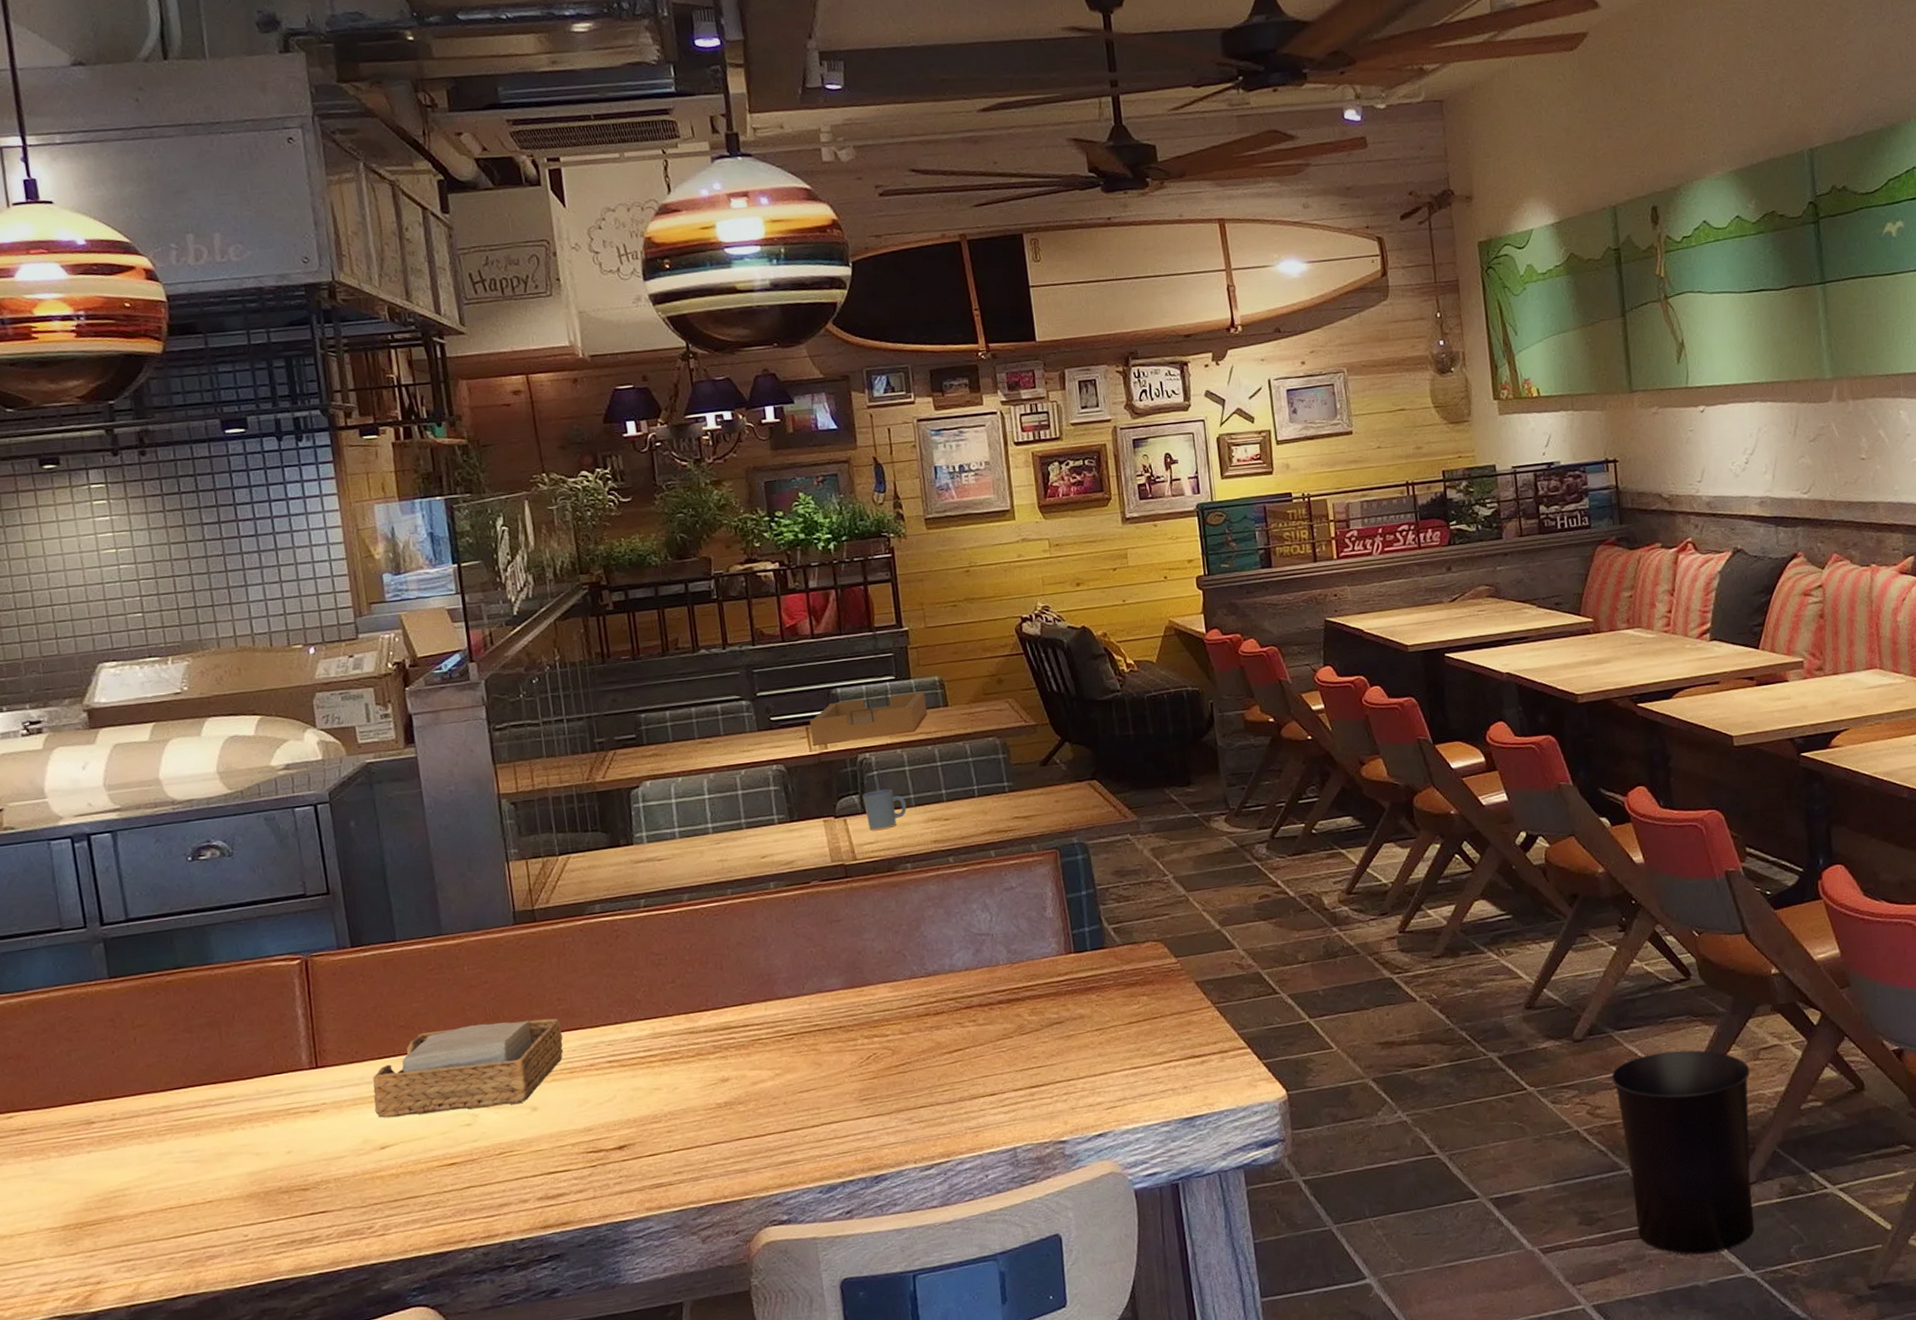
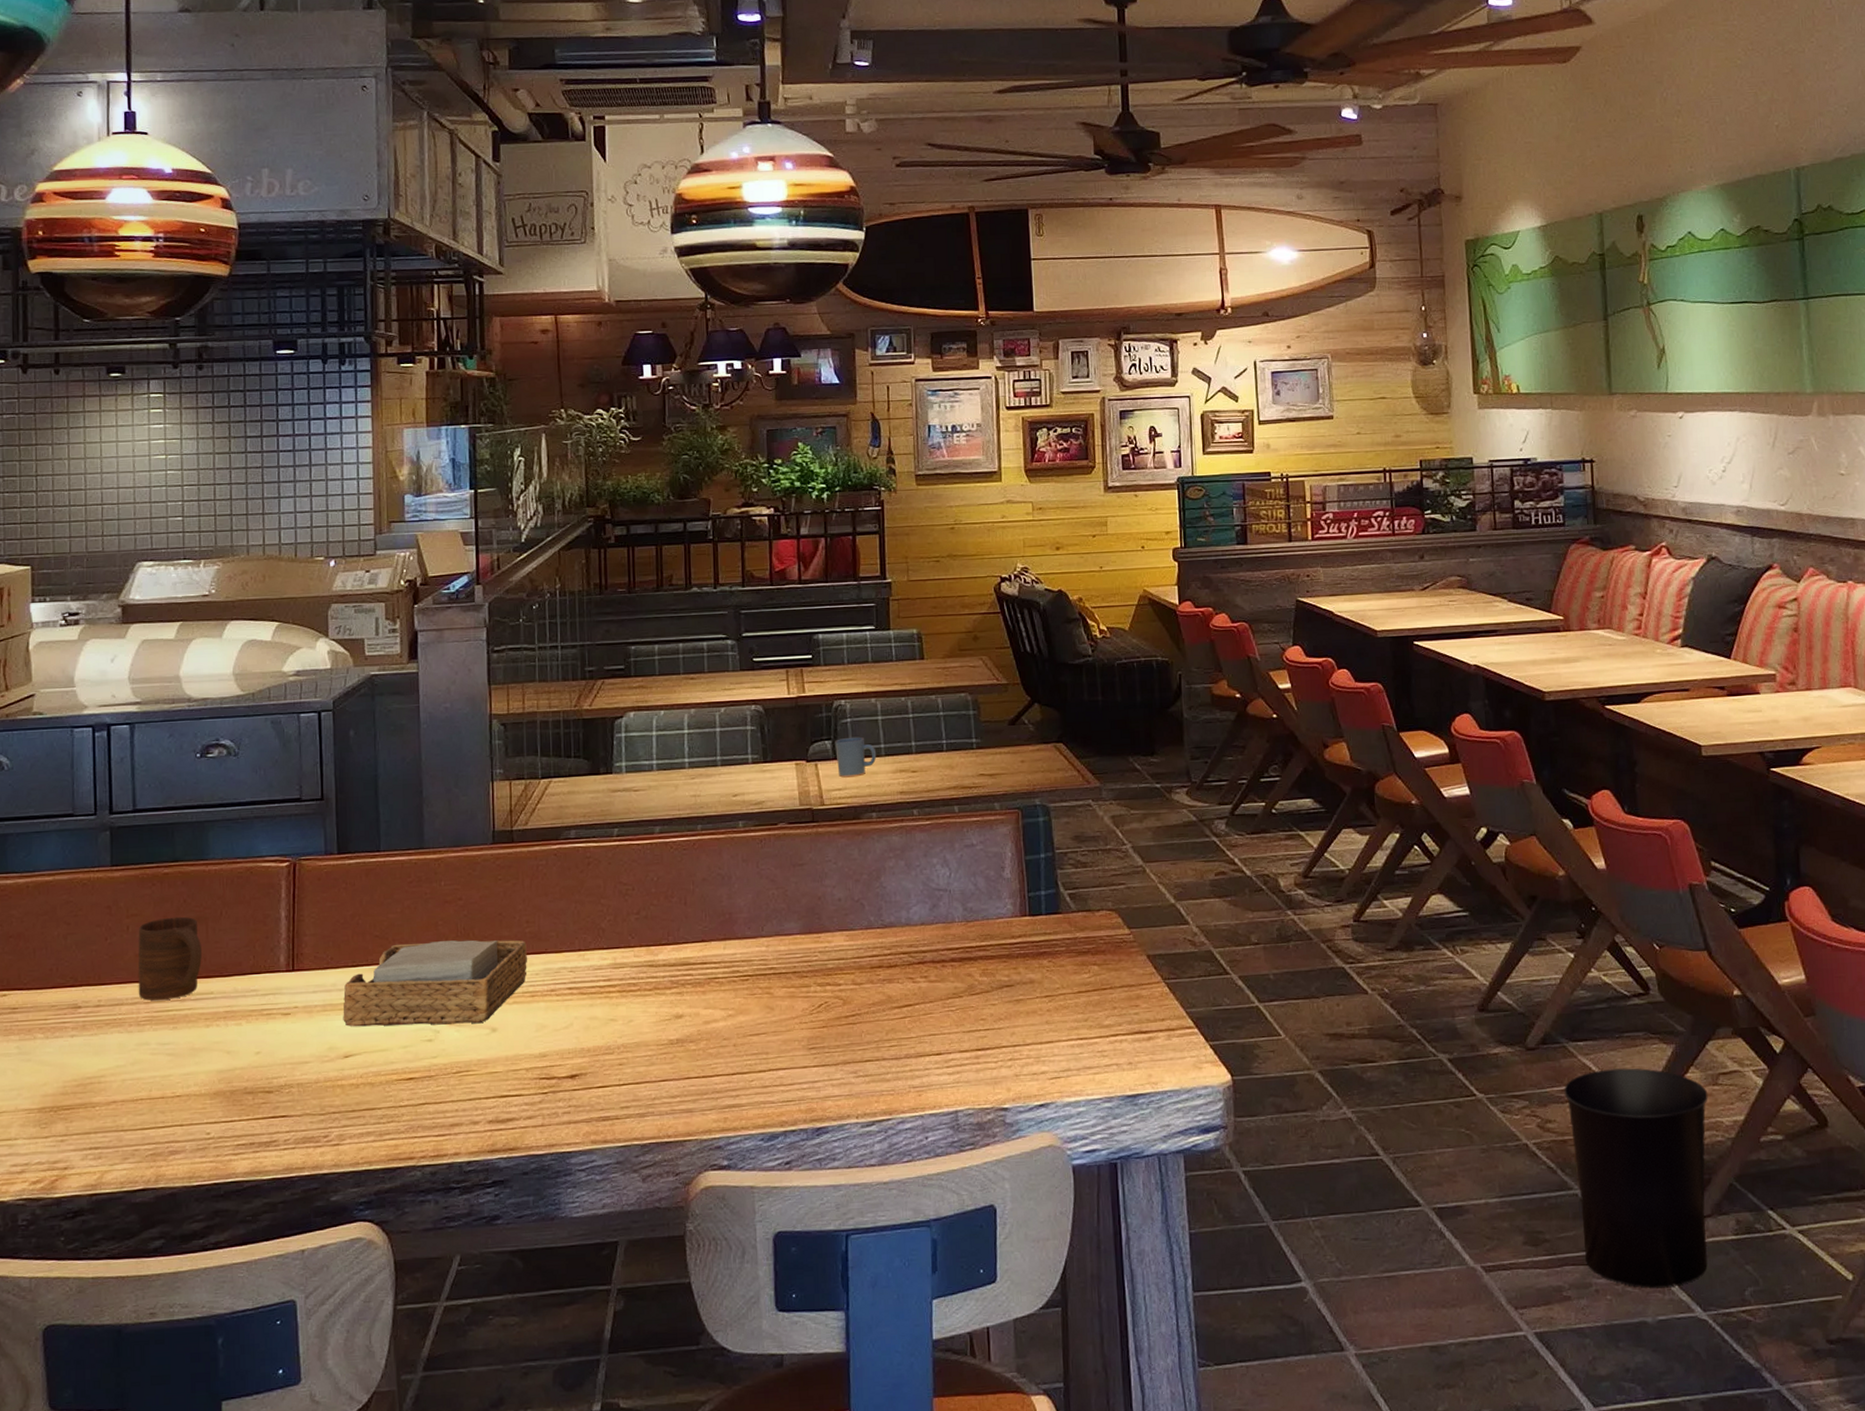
cup: none [146,1023,219,1110] -> present [138,916,202,1001]
tray: present [810,691,927,746] -> none [790,642,903,689]

